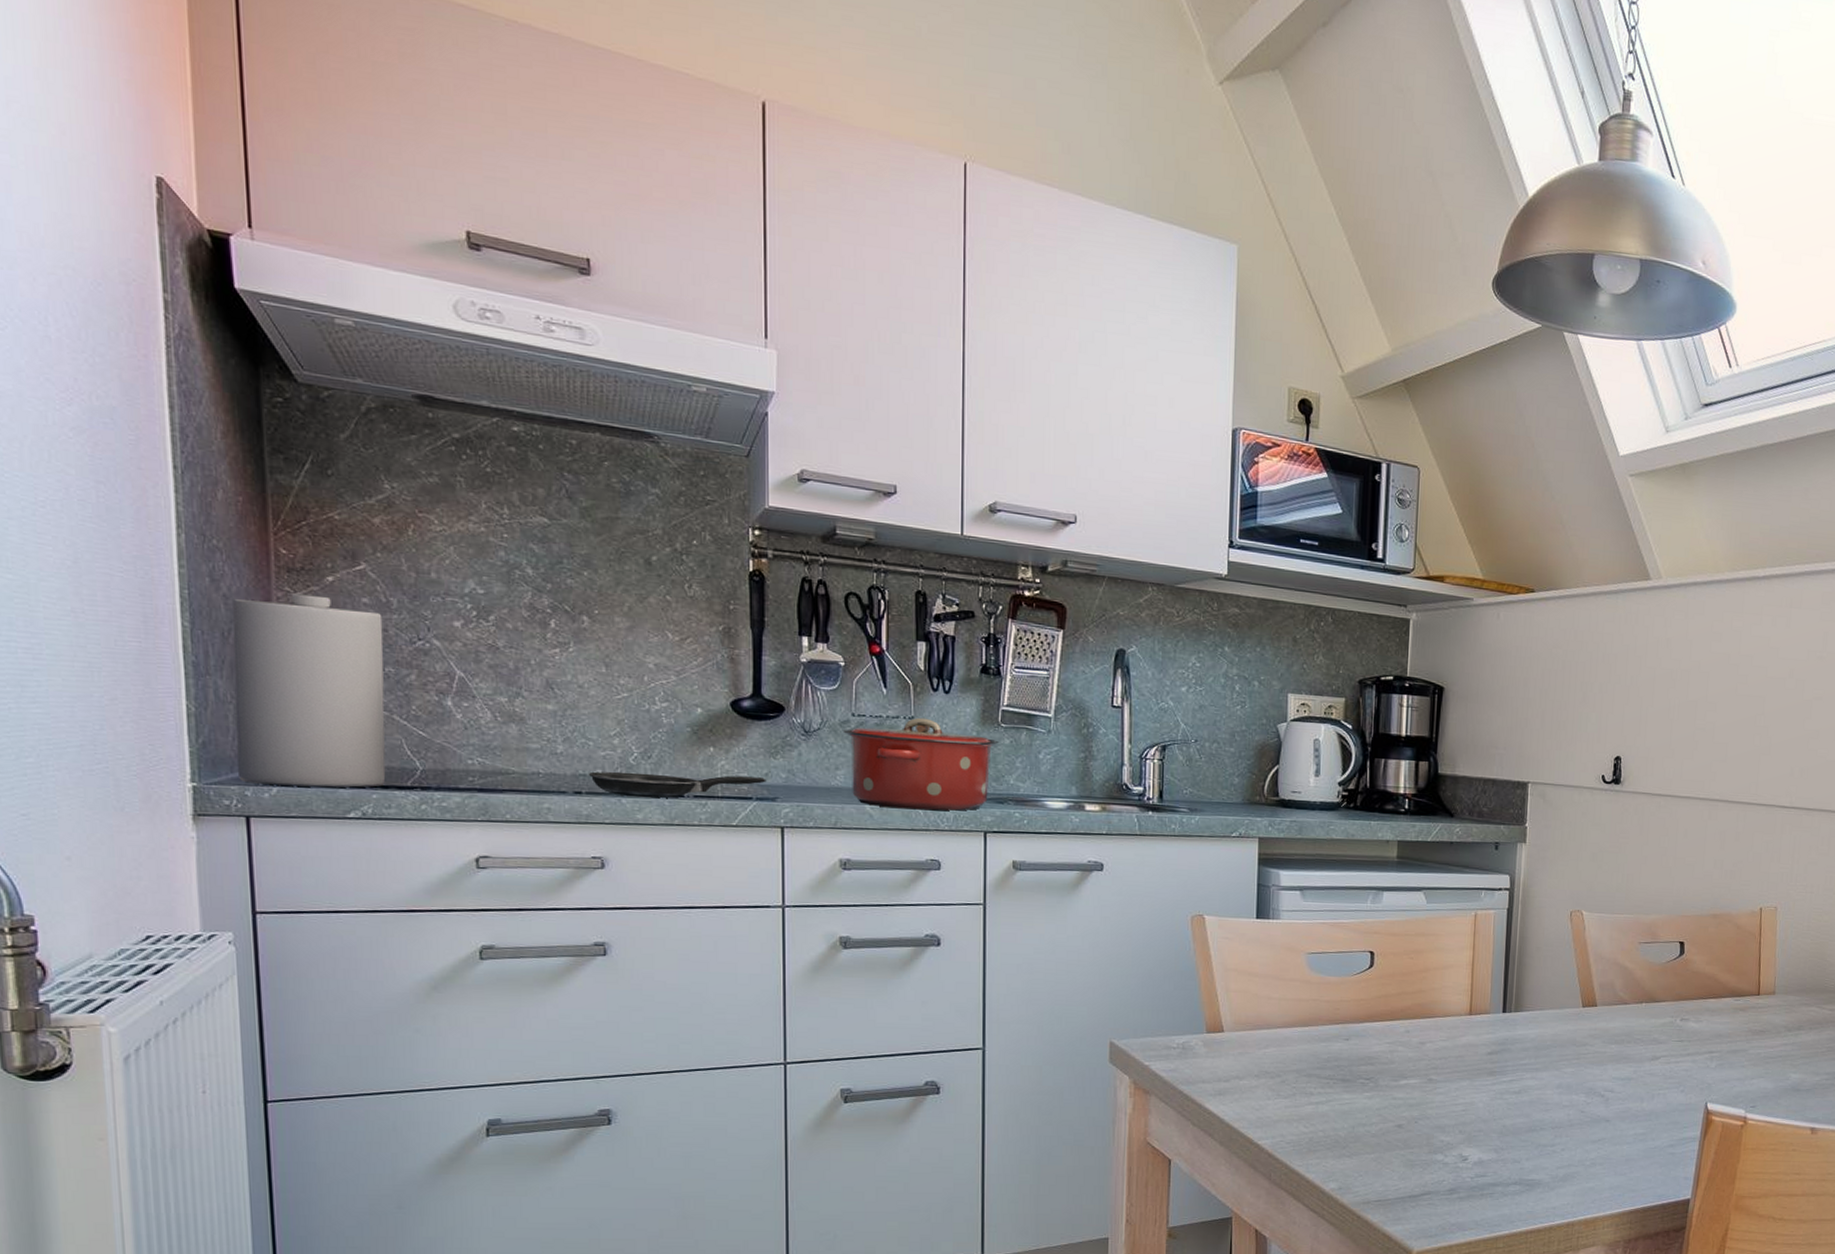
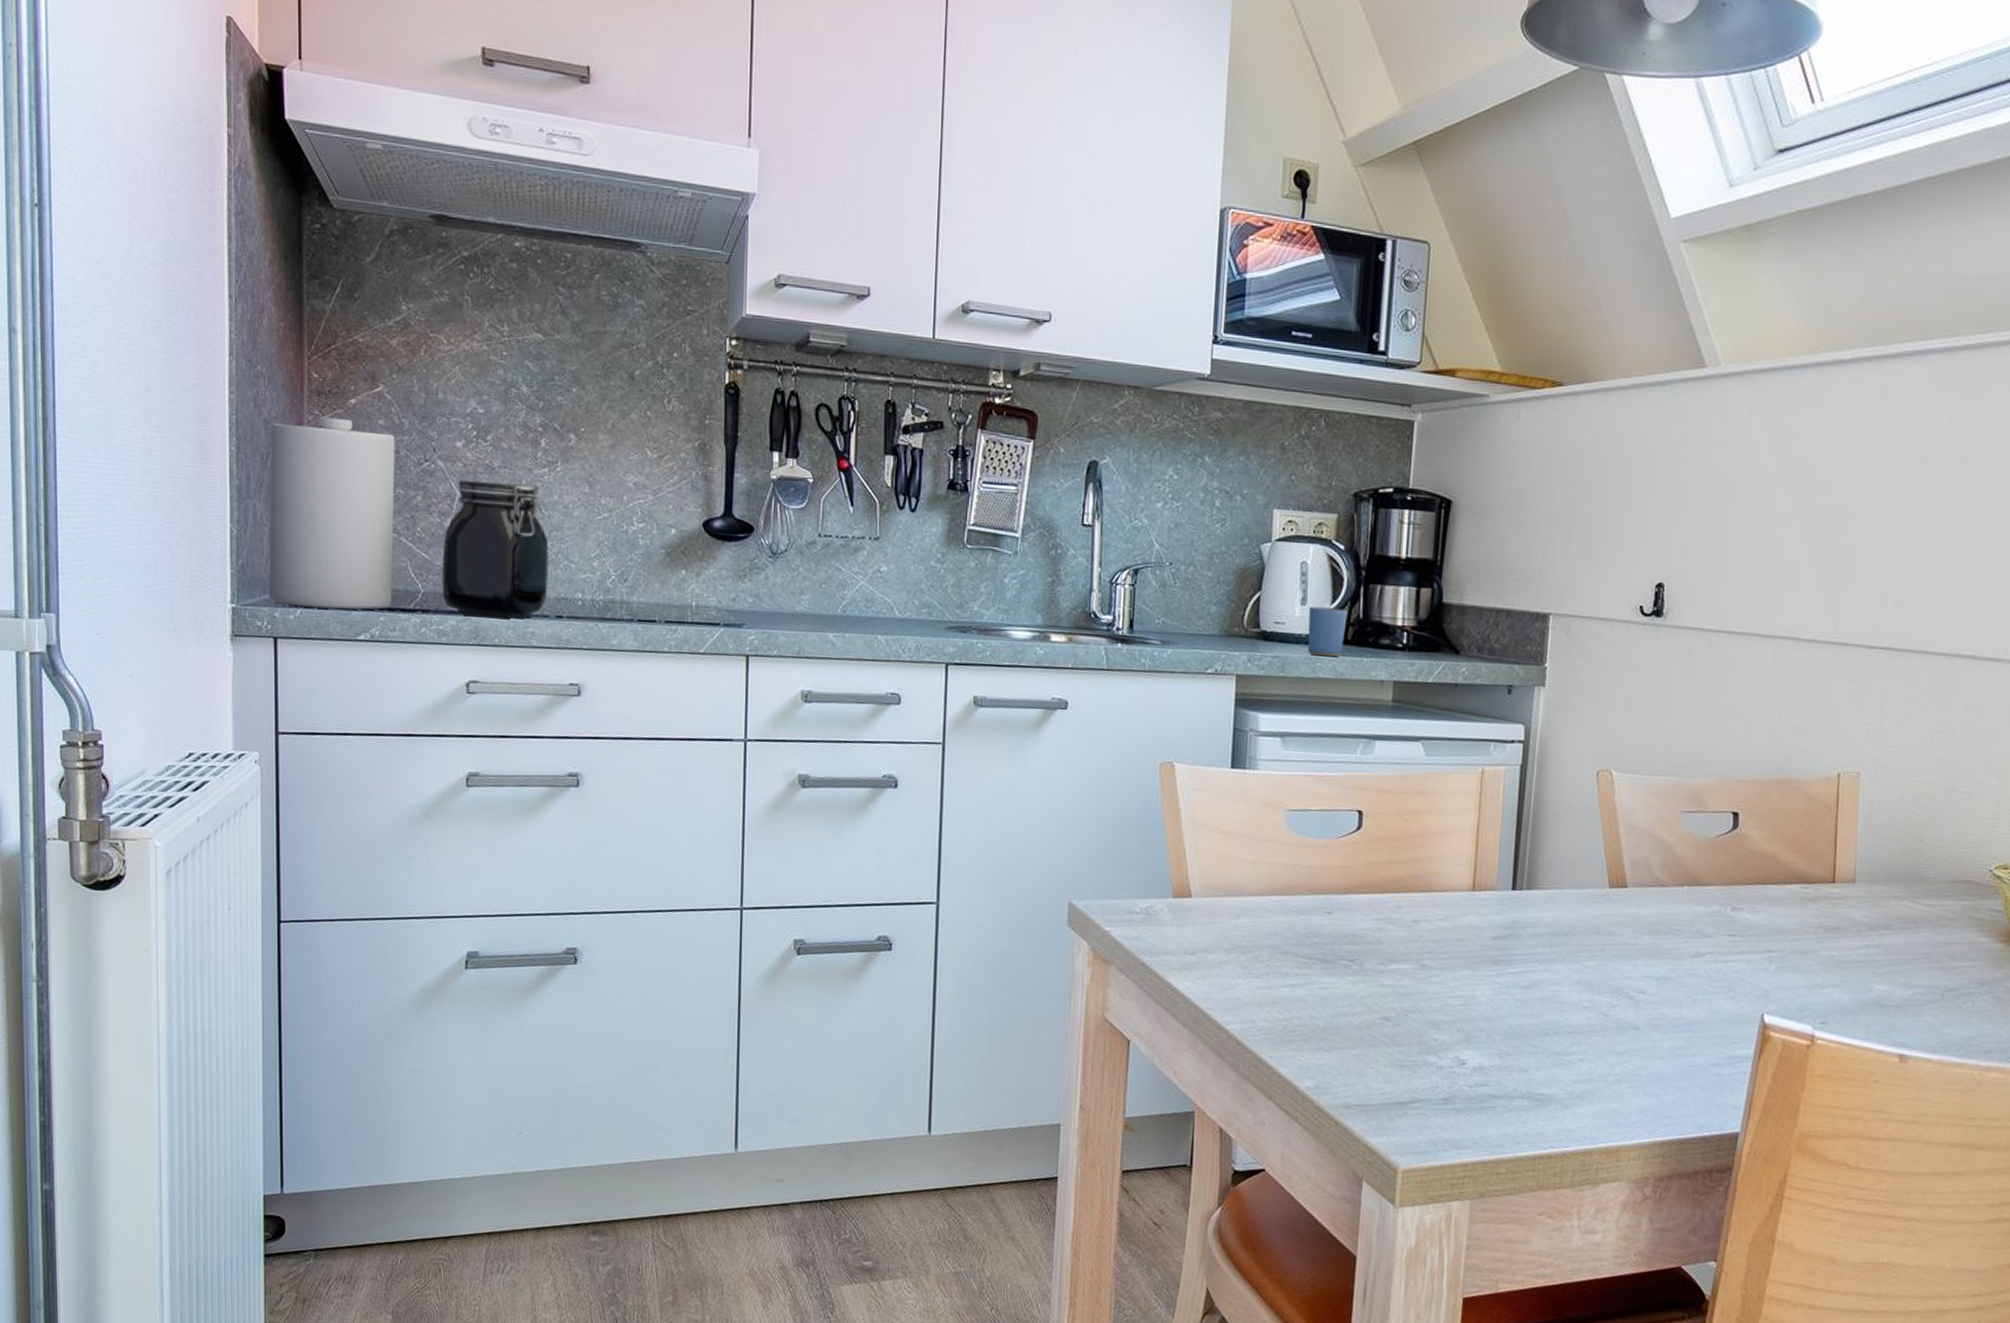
jar: none [442,658,564,795] -> present [442,479,549,619]
frying pan: present [588,771,766,798] -> none [569,595,734,623]
casserole: present [843,717,999,811] -> none [809,538,964,640]
mug: none [1321,778,1357,821] -> present [1307,606,1348,657]

